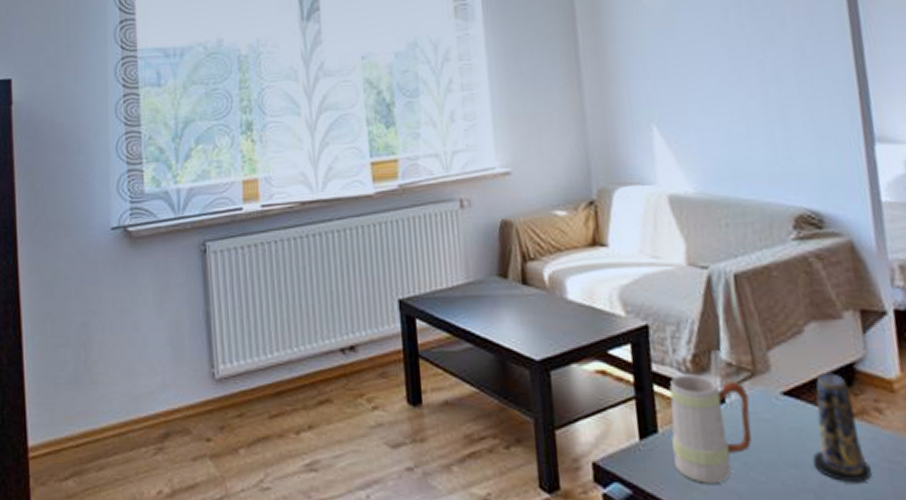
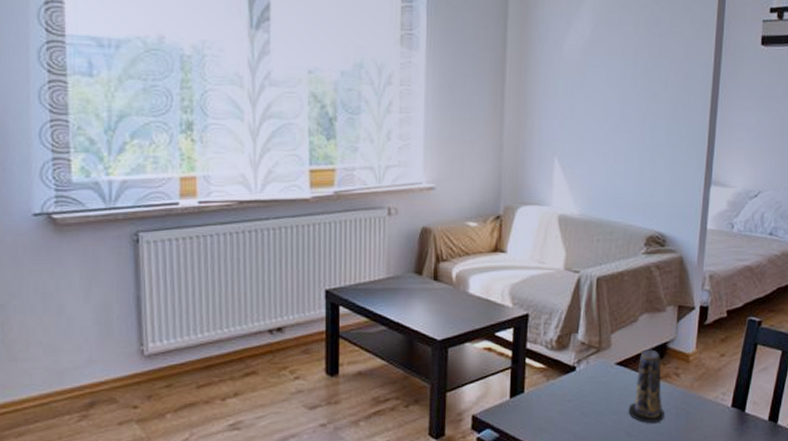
mug: present [669,374,752,484] -> none [533,350,593,427]

